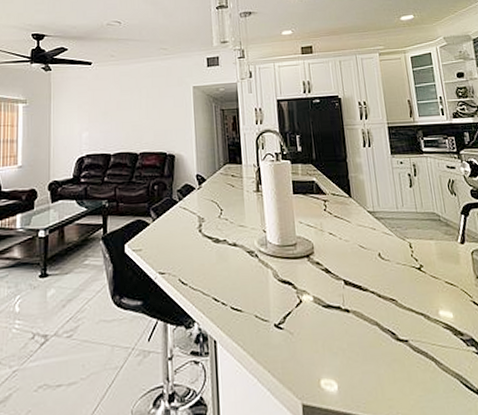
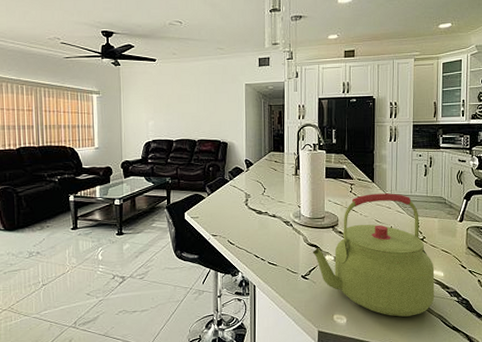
kettle: none [285,210,447,379] -> present [312,193,435,317]

